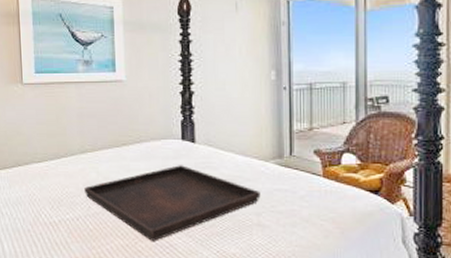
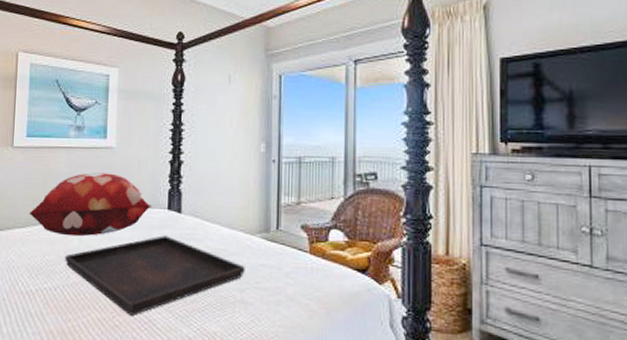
decorative pillow: none [45,106,166,169] -> present [29,172,153,237]

